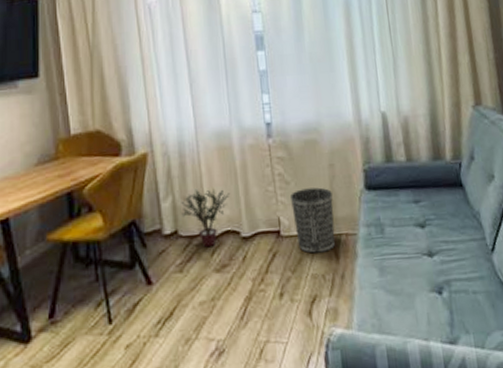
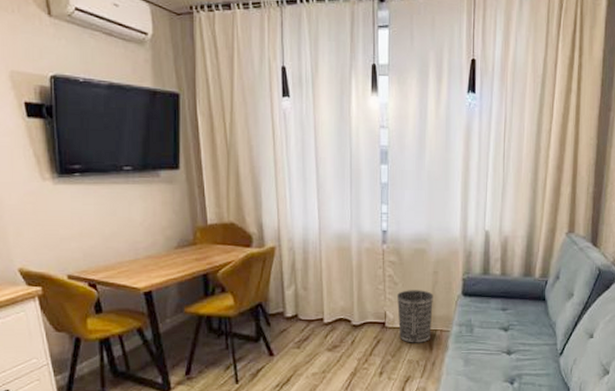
potted plant: present [181,188,231,248] -> none [302,281,346,331]

